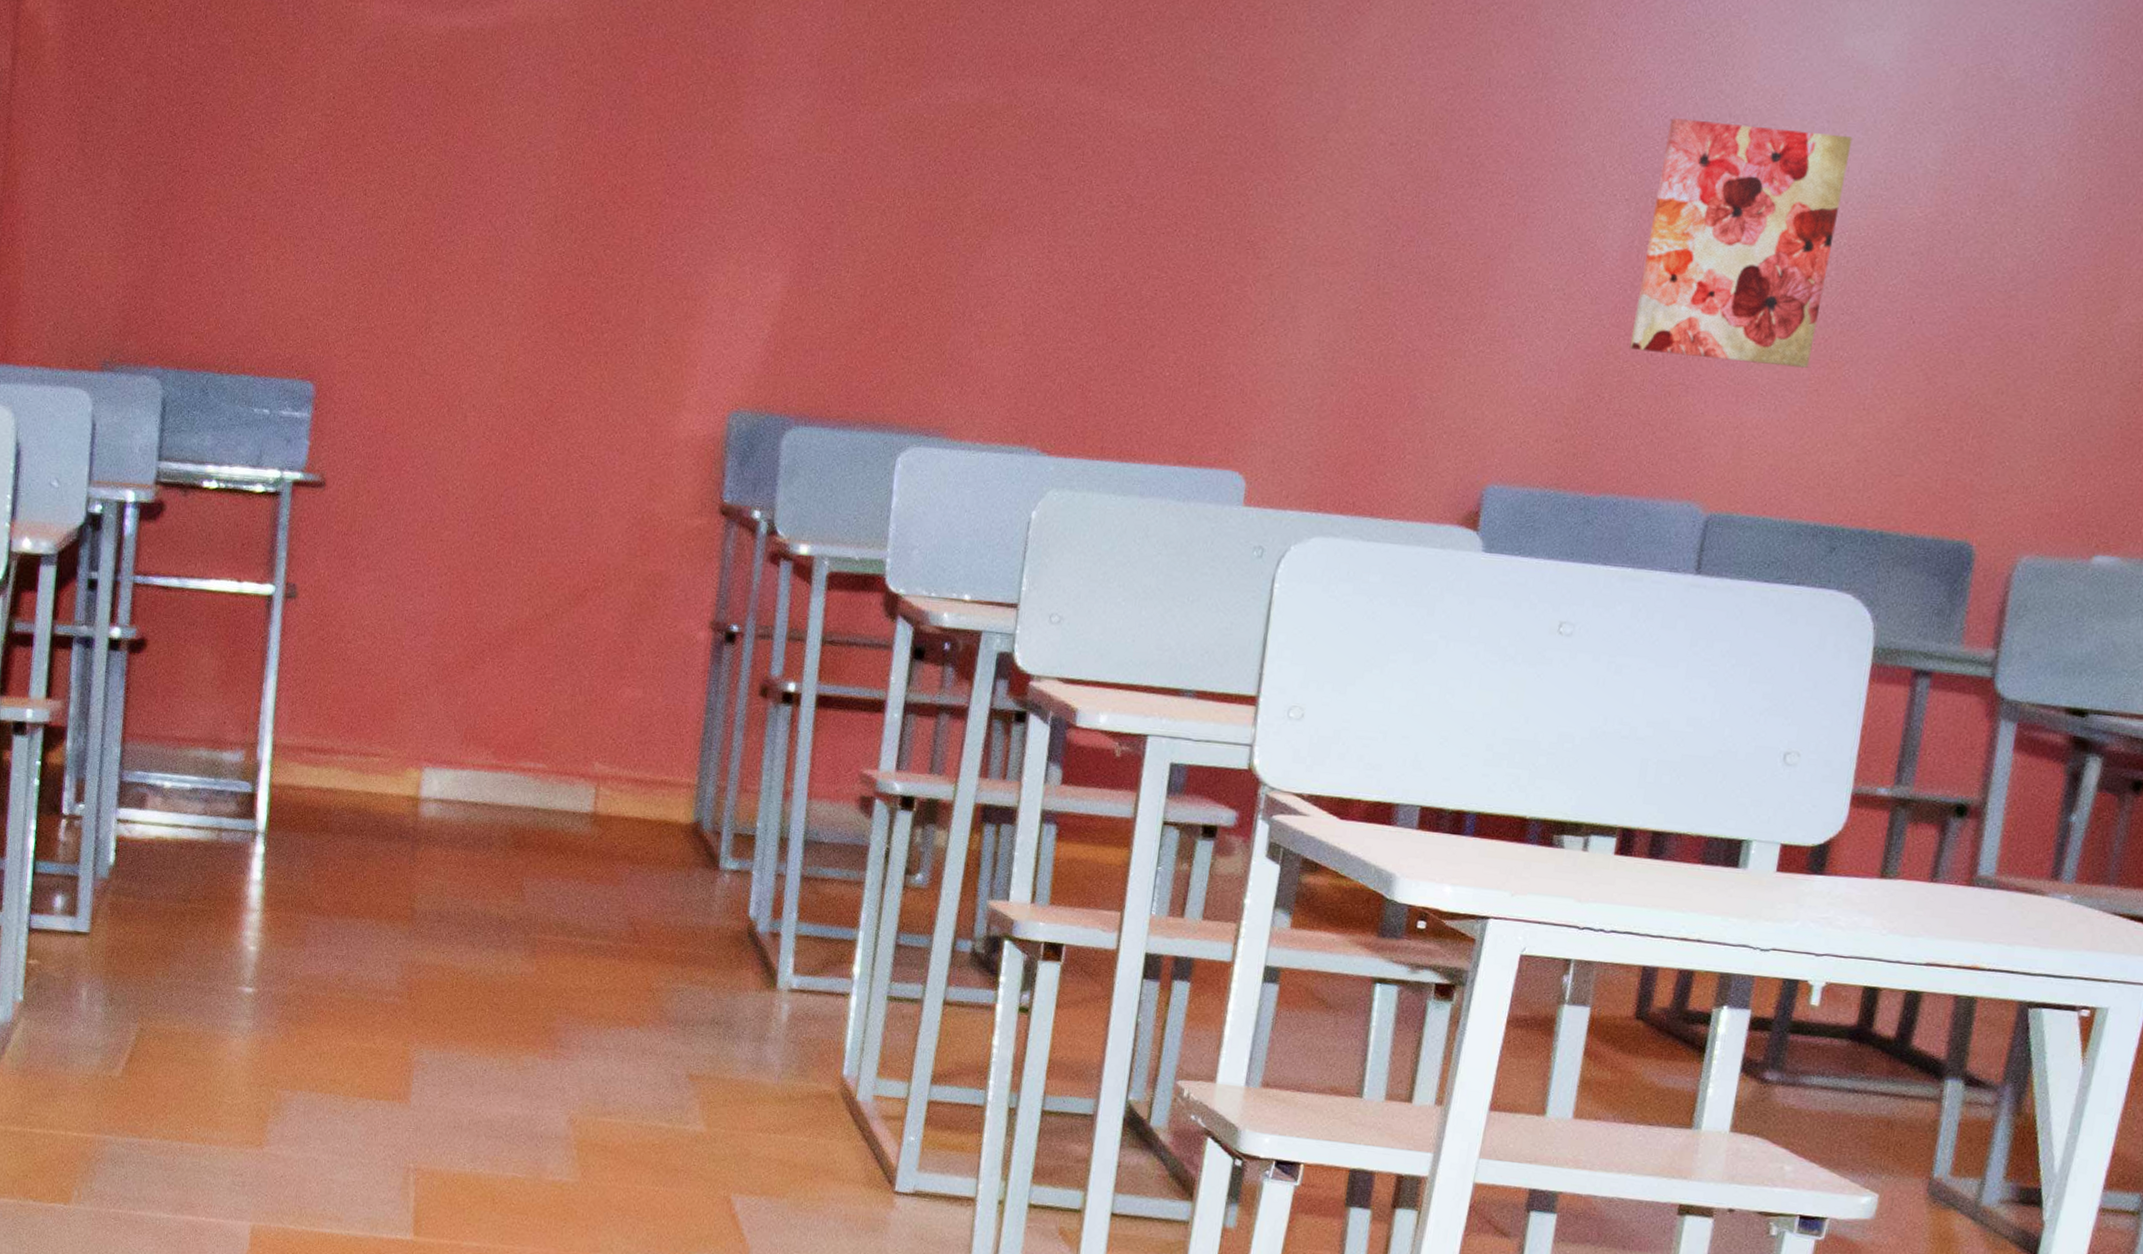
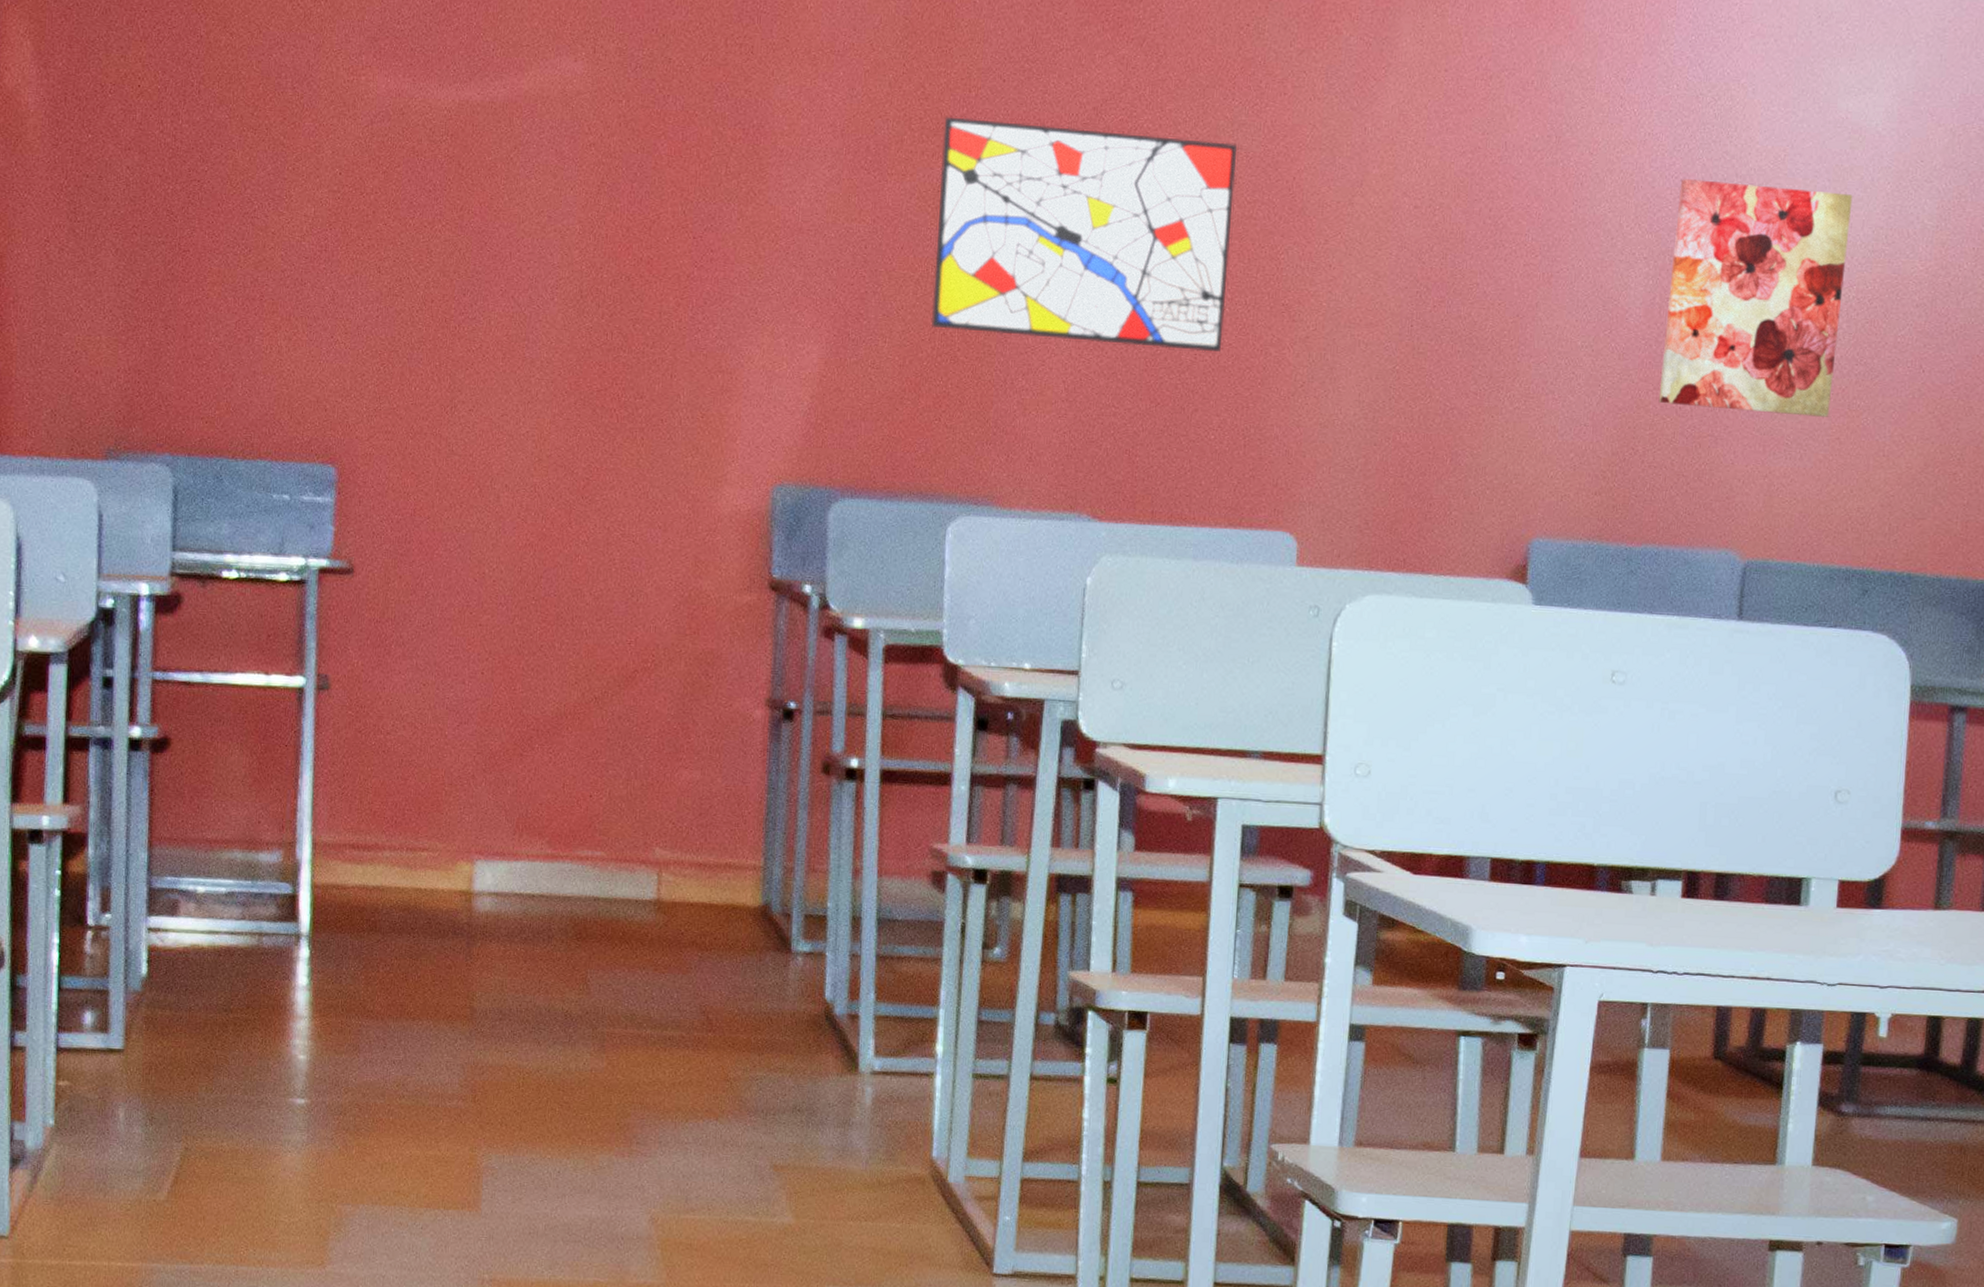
wall art: none [894,47,1212,289] -> present [931,116,1237,353]

